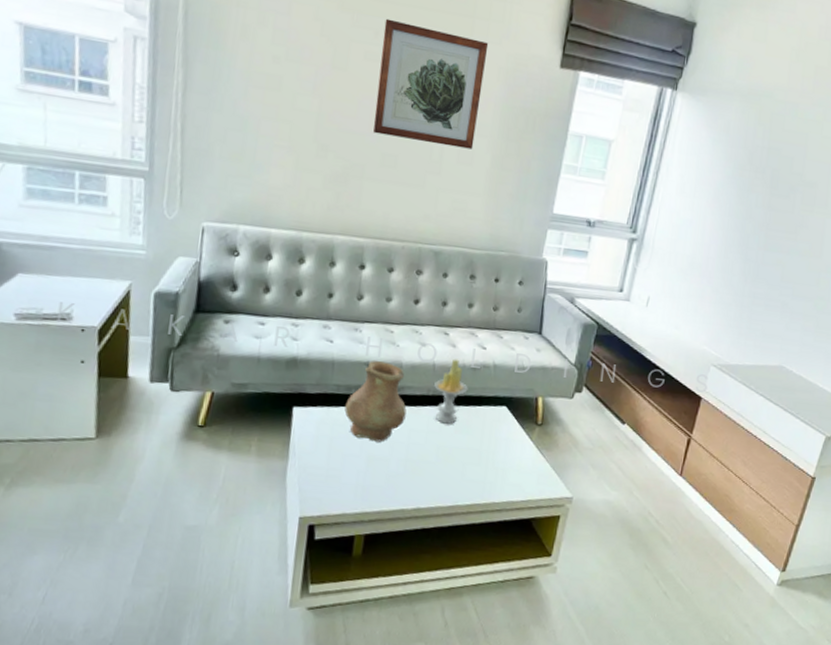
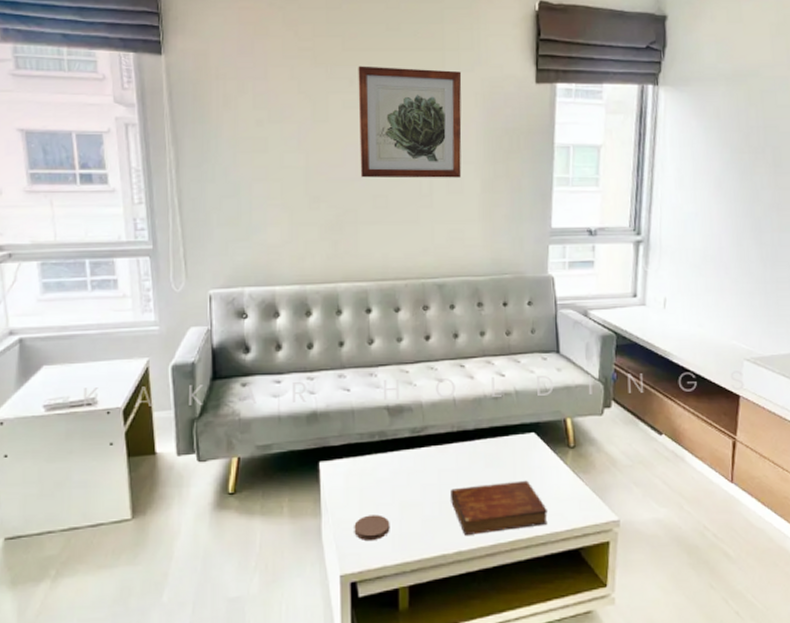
coaster: none [318,463,355,488] -> present [354,514,390,540]
vase: present [344,361,407,442] -> none [371,403,433,487]
bible: none [417,449,507,495] -> present [451,480,548,535]
candle: present [434,359,468,424] -> none [458,390,493,459]

